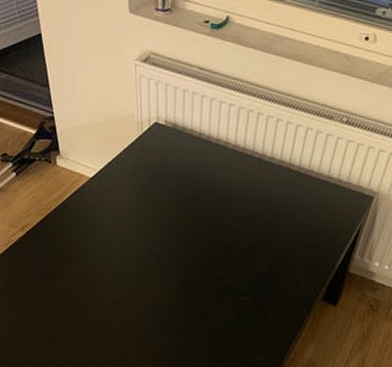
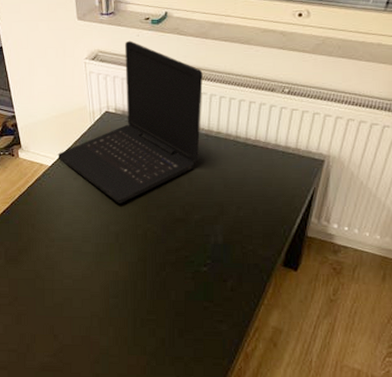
laptop: none [100,44,262,225] -> present [57,40,203,203]

